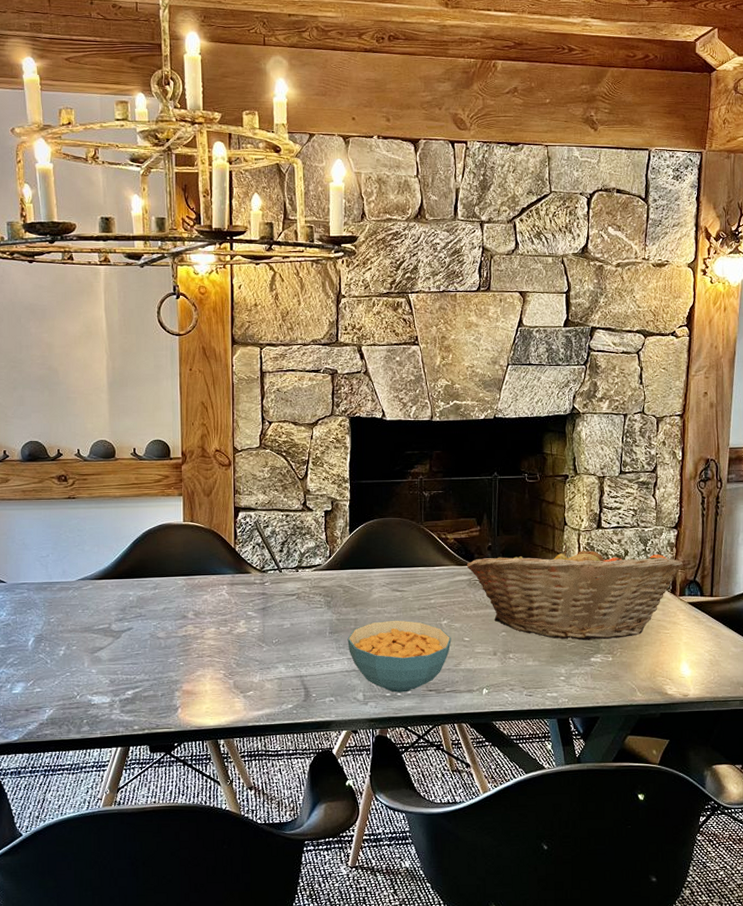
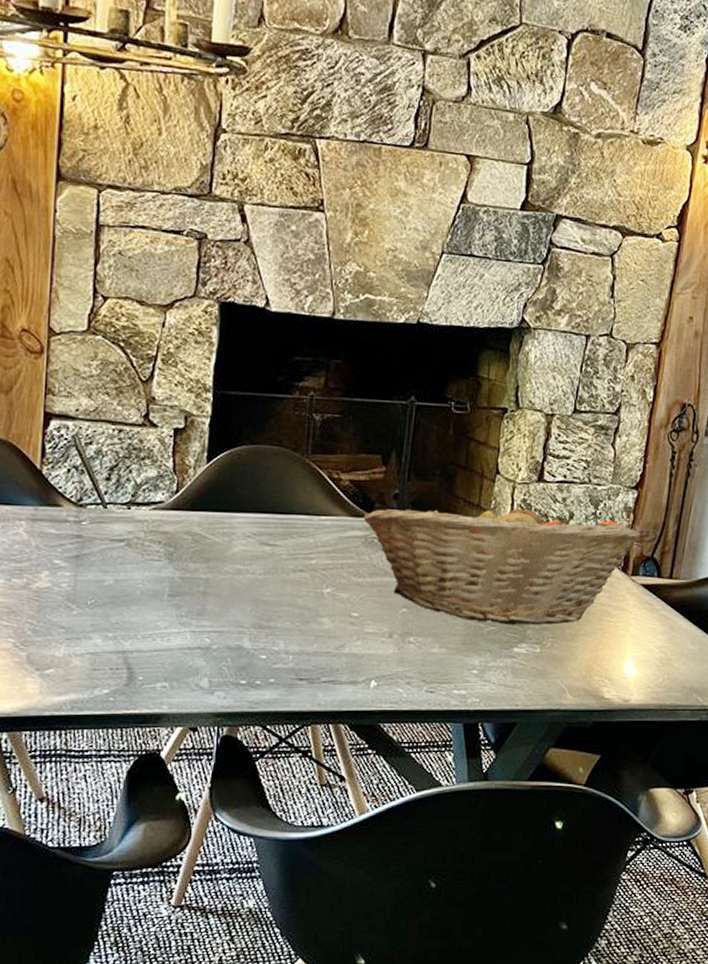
cereal bowl: present [347,620,451,693] -> none [192,583,335,680]

